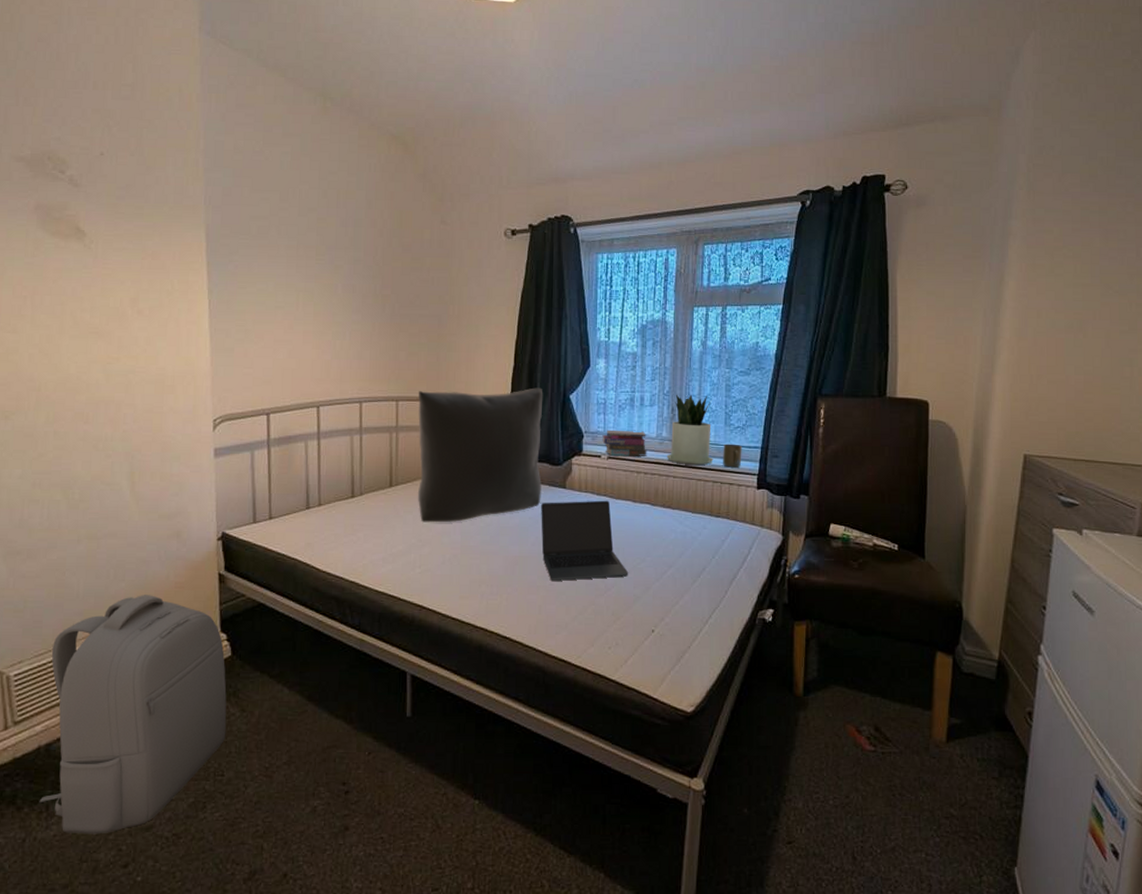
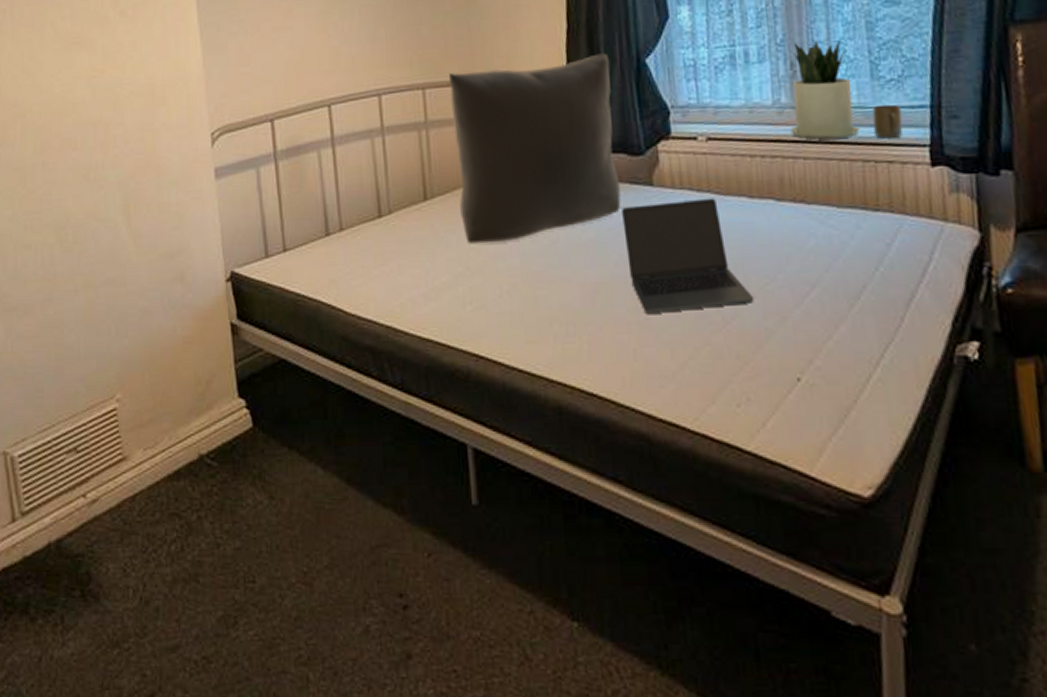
backpack: present [39,595,227,835] -> none [53,353,254,655]
books: present [602,429,647,456] -> none [696,98,762,136]

